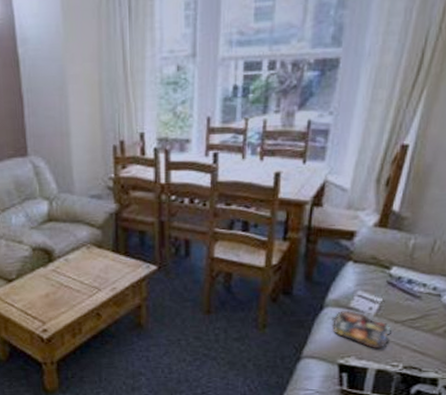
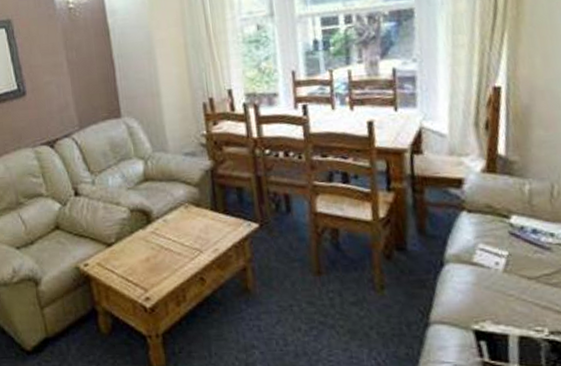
magazine: present [332,311,391,349] -> none [455,267,526,311]

